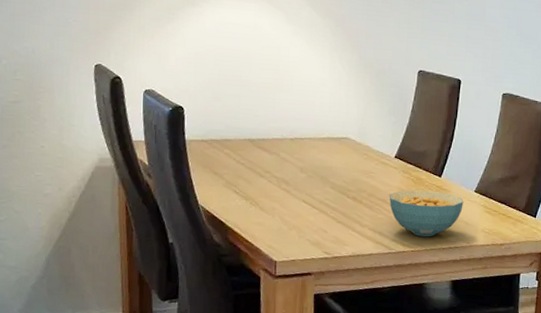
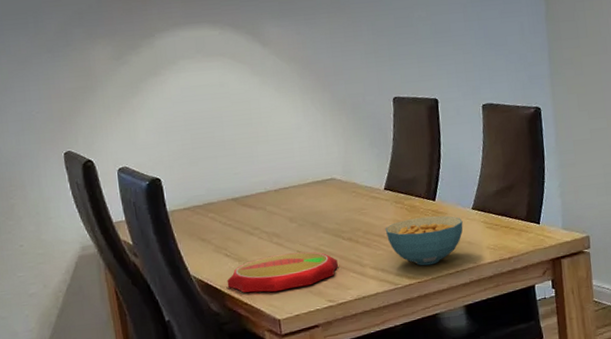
plate: none [232,200,339,235] -> present [227,251,338,293]

